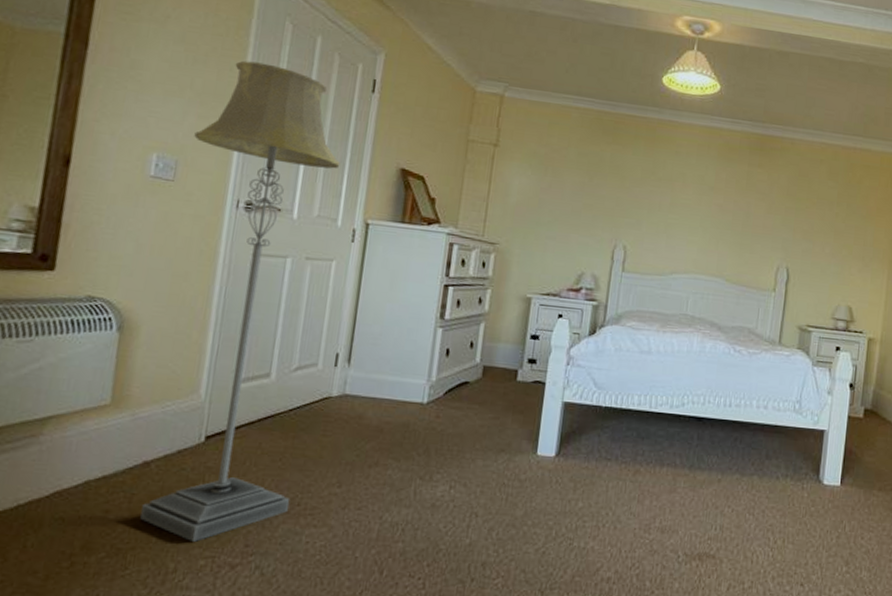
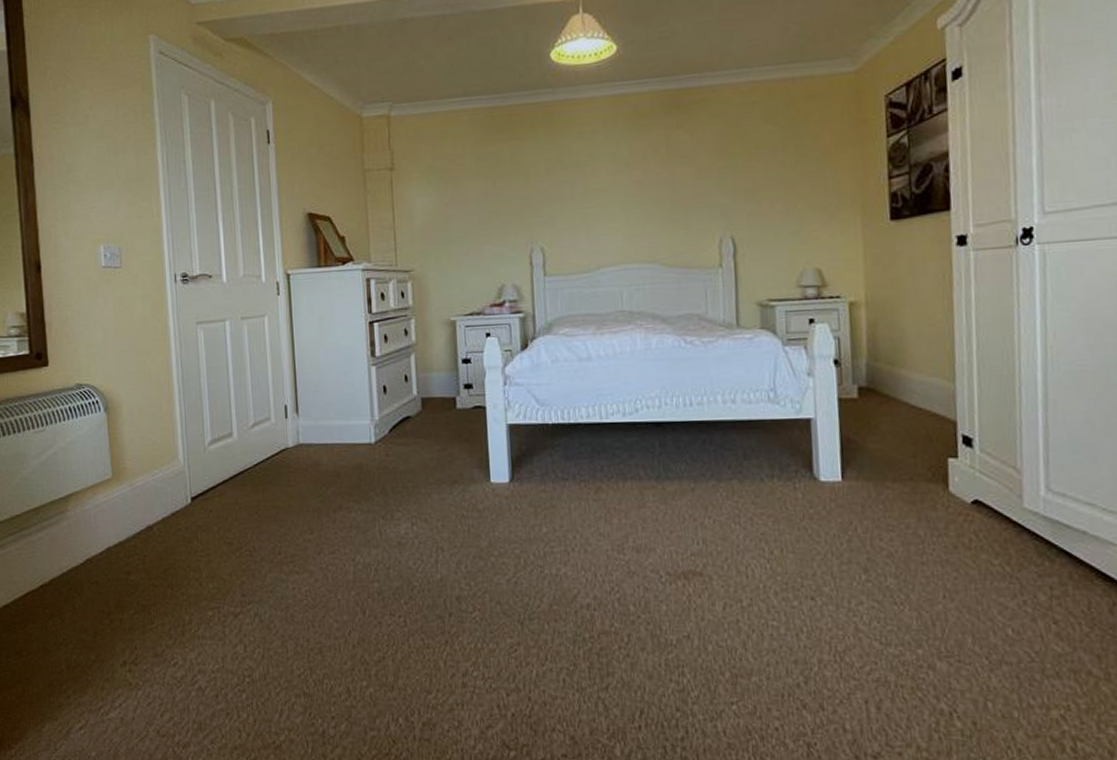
floor lamp: present [140,60,340,542] -> none [129,138,272,595]

